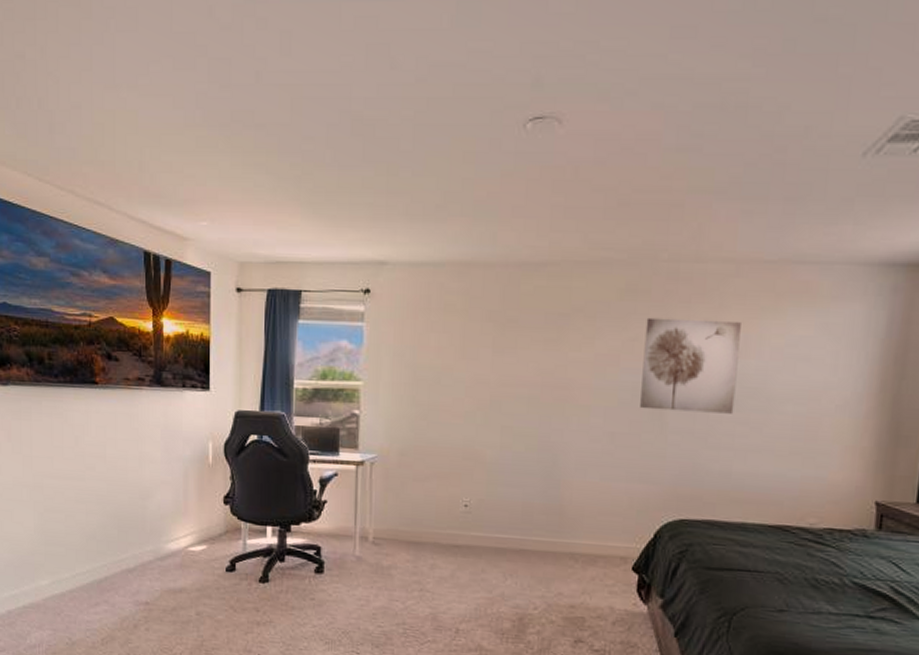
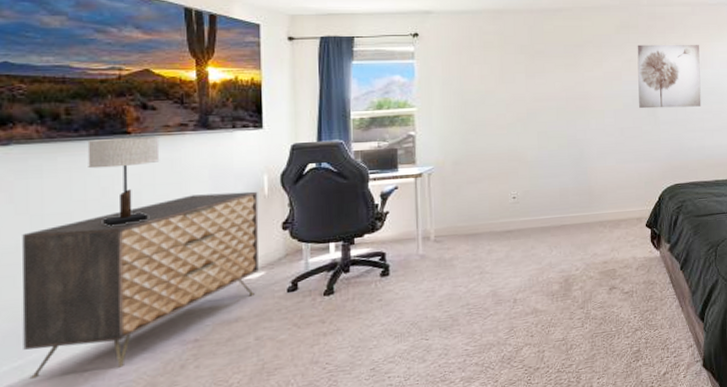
dresser: none [17,454,203,615] -> present [22,191,259,379]
table lamp: none [64,386,121,476] -> present [87,136,160,226]

